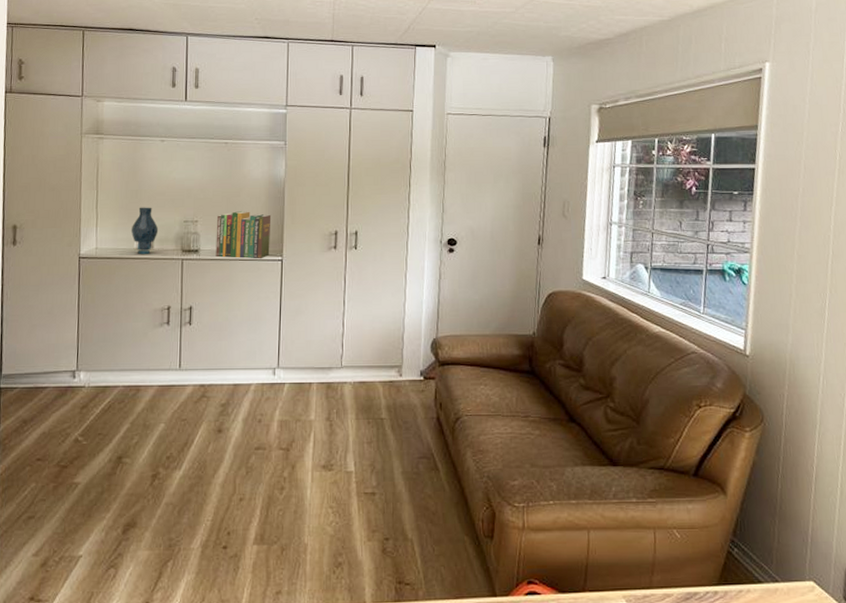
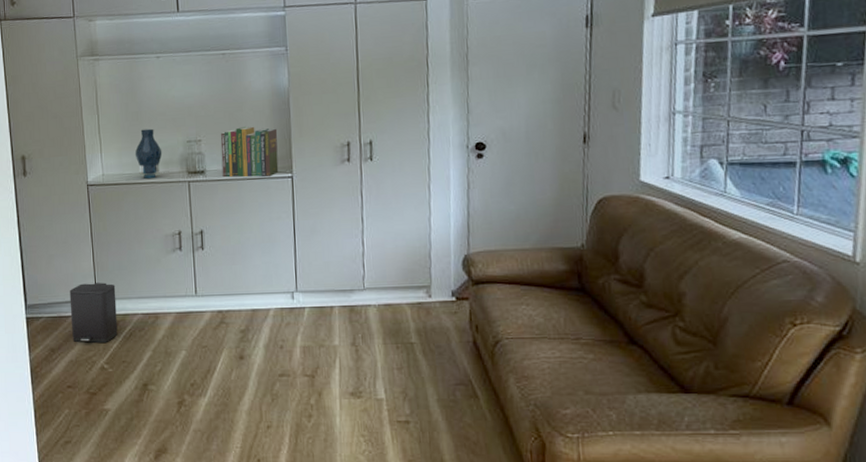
pedal bin: none [47,354,98,416] -> present [69,282,118,344]

